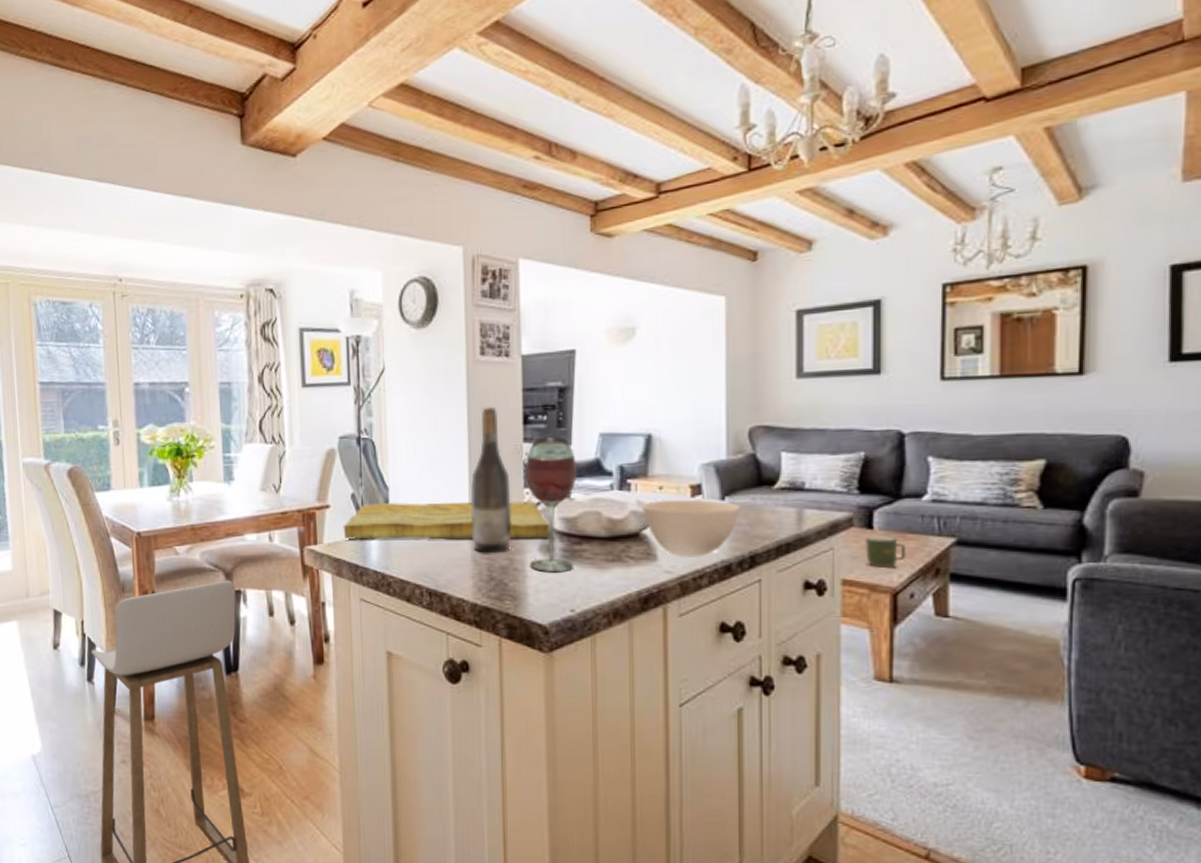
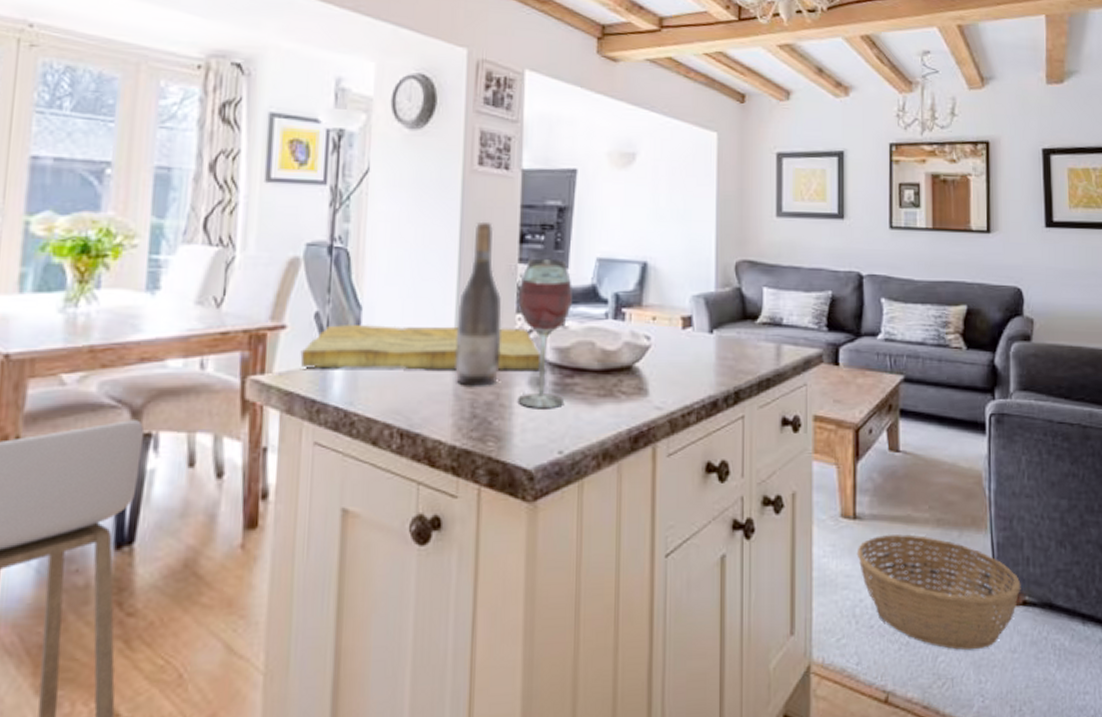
bowl: present [642,499,740,558] -> none [636,331,727,393]
mug: present [865,535,907,567] -> none [833,371,866,403]
basket: none [893,700,1109,820] -> present [856,534,1021,651]

